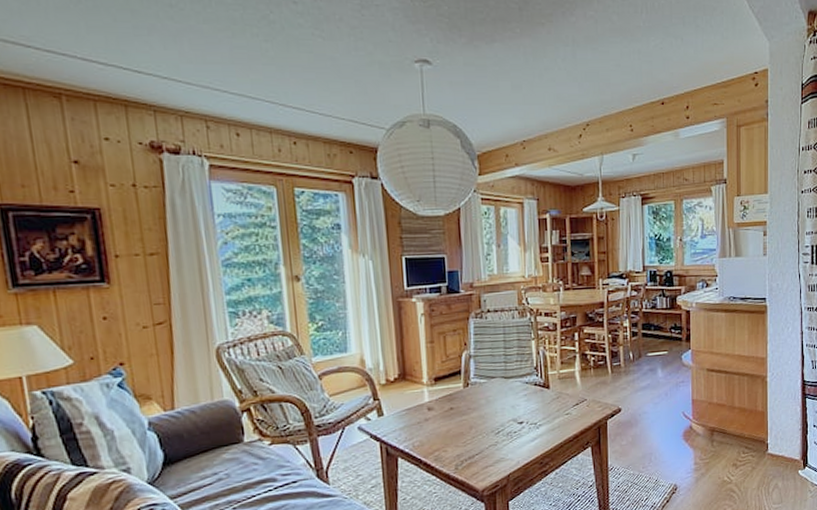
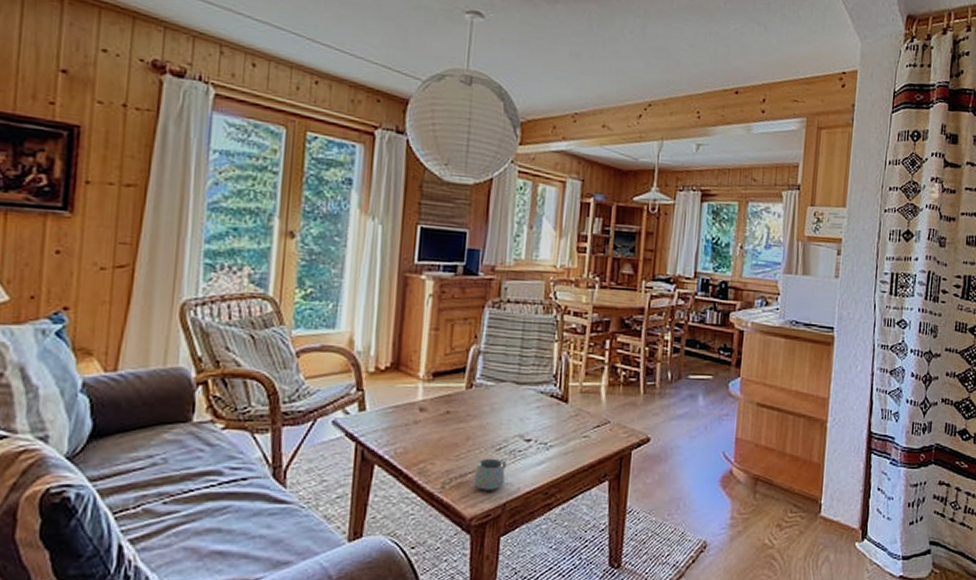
mug: none [480,440,506,467] -> present [473,458,506,490]

